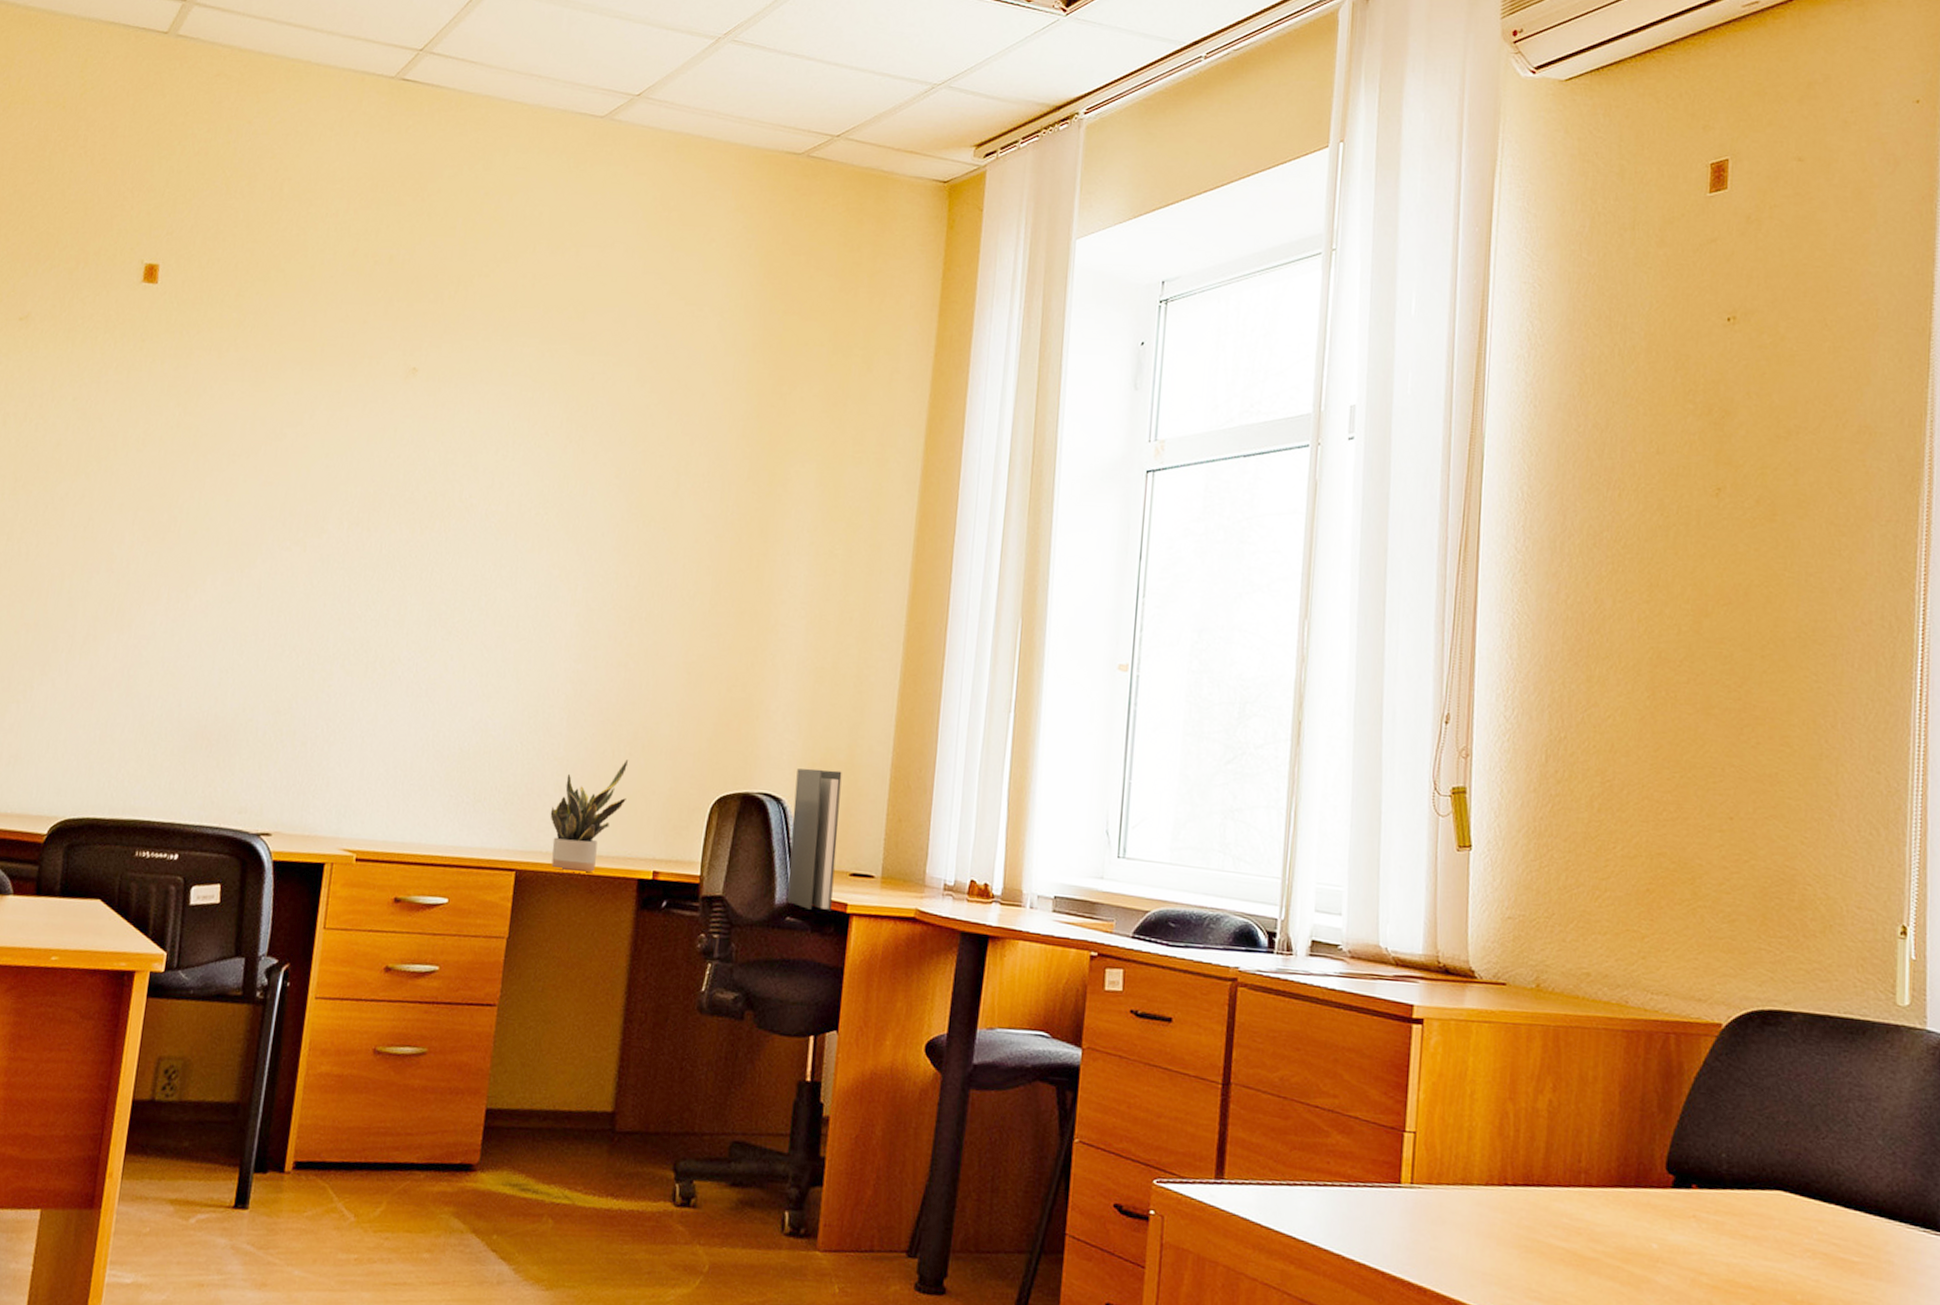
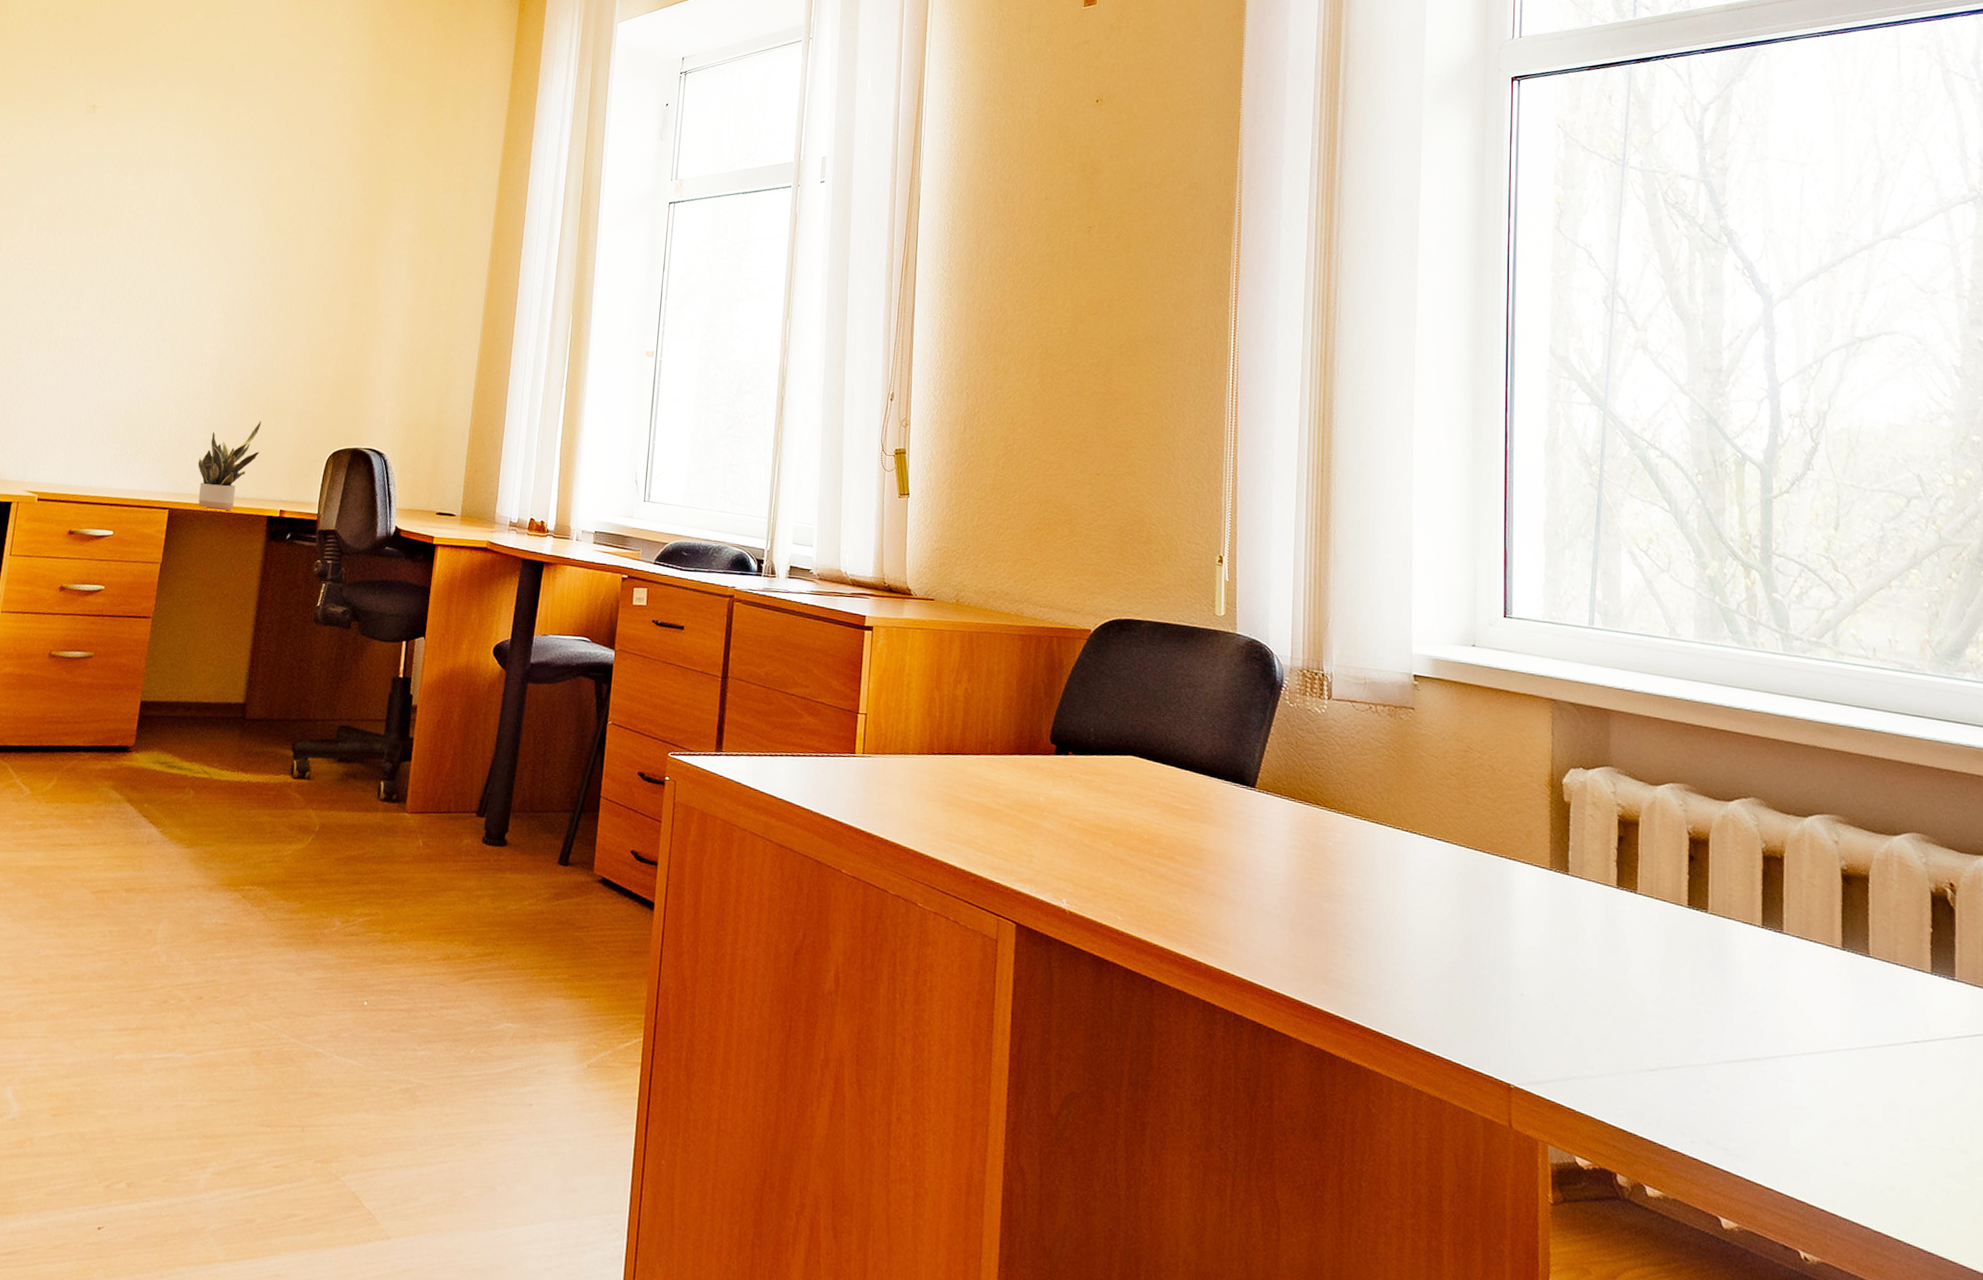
binder: present [786,768,842,912] -> none [386,429,431,543]

